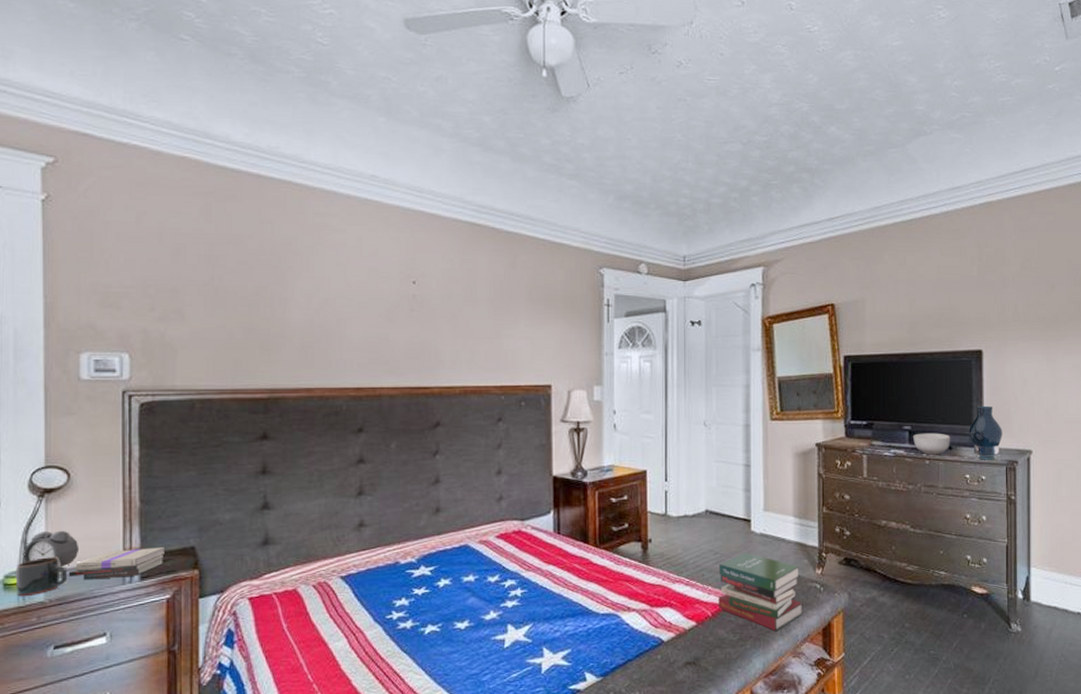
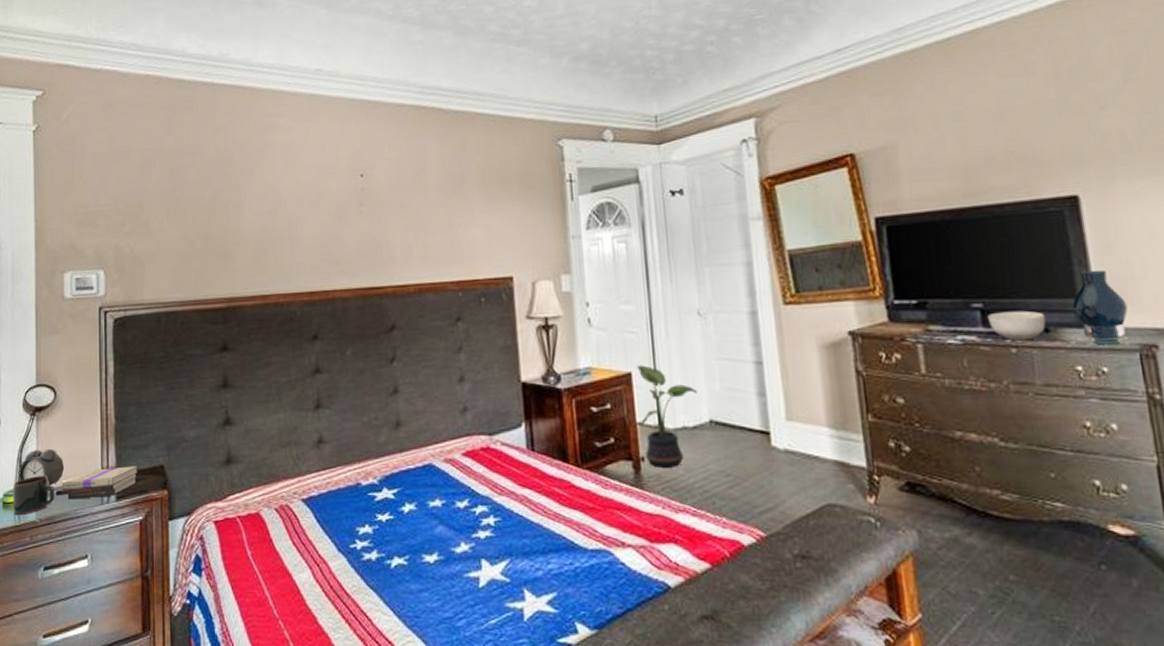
potted plant: none [649,465,698,548] -> present [637,365,697,468]
books: present [718,552,803,632] -> none [734,474,855,580]

